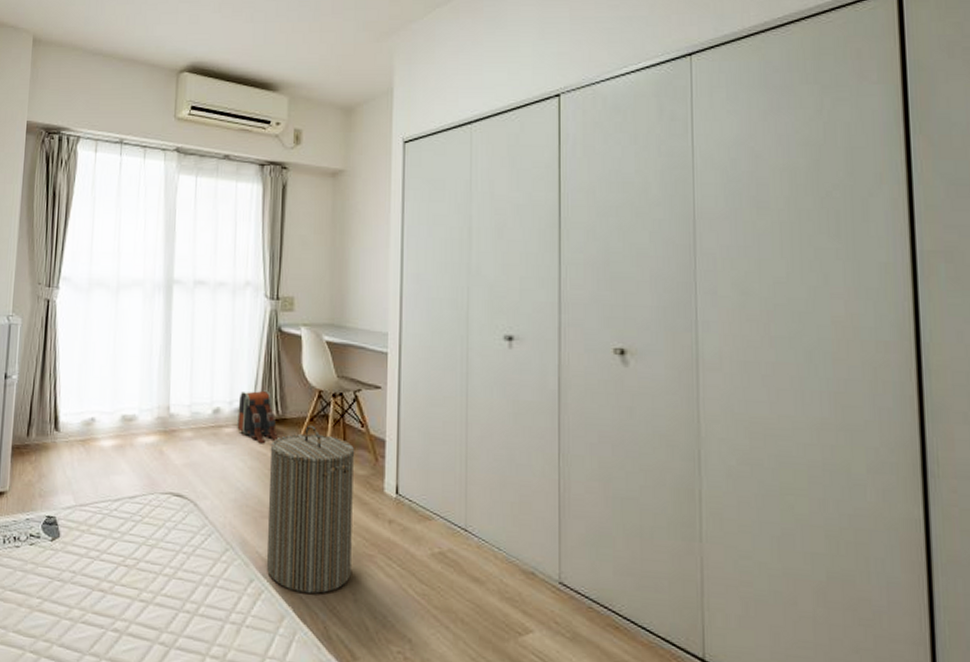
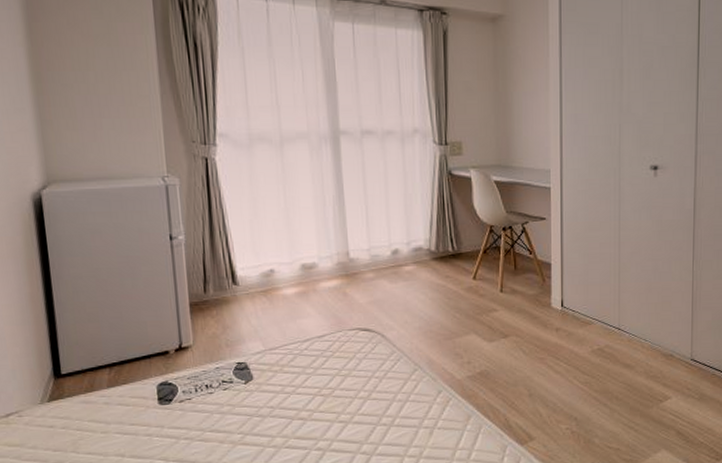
backpack: present [237,390,279,444] -> none [415,229,456,277]
laundry hamper: present [266,424,355,594] -> none [448,256,526,395]

